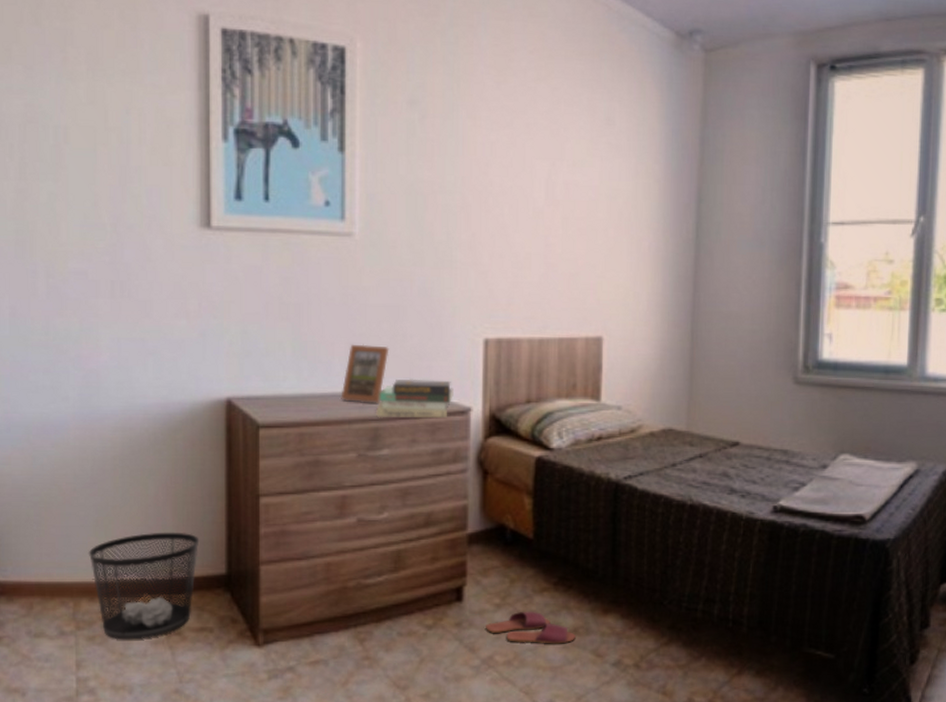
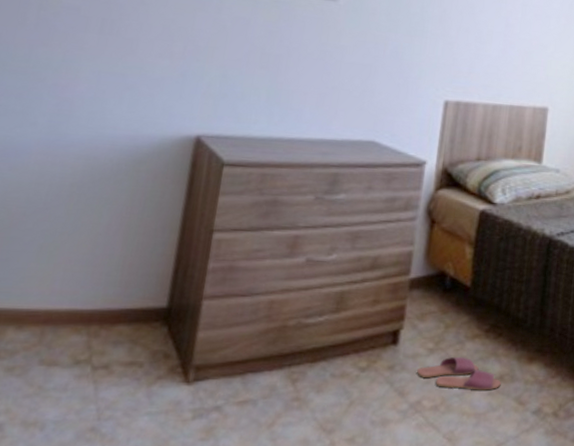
waste bin: present [88,532,200,640] -> none [25,261,146,372]
picture frame: present [341,344,389,403] -> none [306,95,358,151]
books: present [376,379,454,418] -> none [338,131,412,169]

